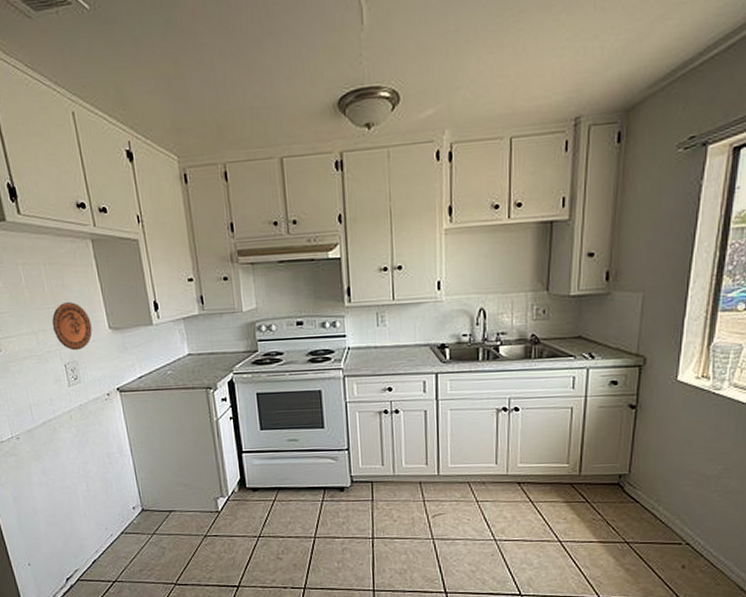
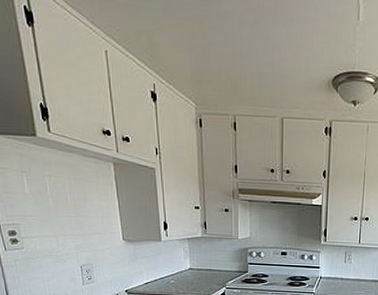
decorative plate: present [51,302,93,351] -> none [72,213,108,255]

